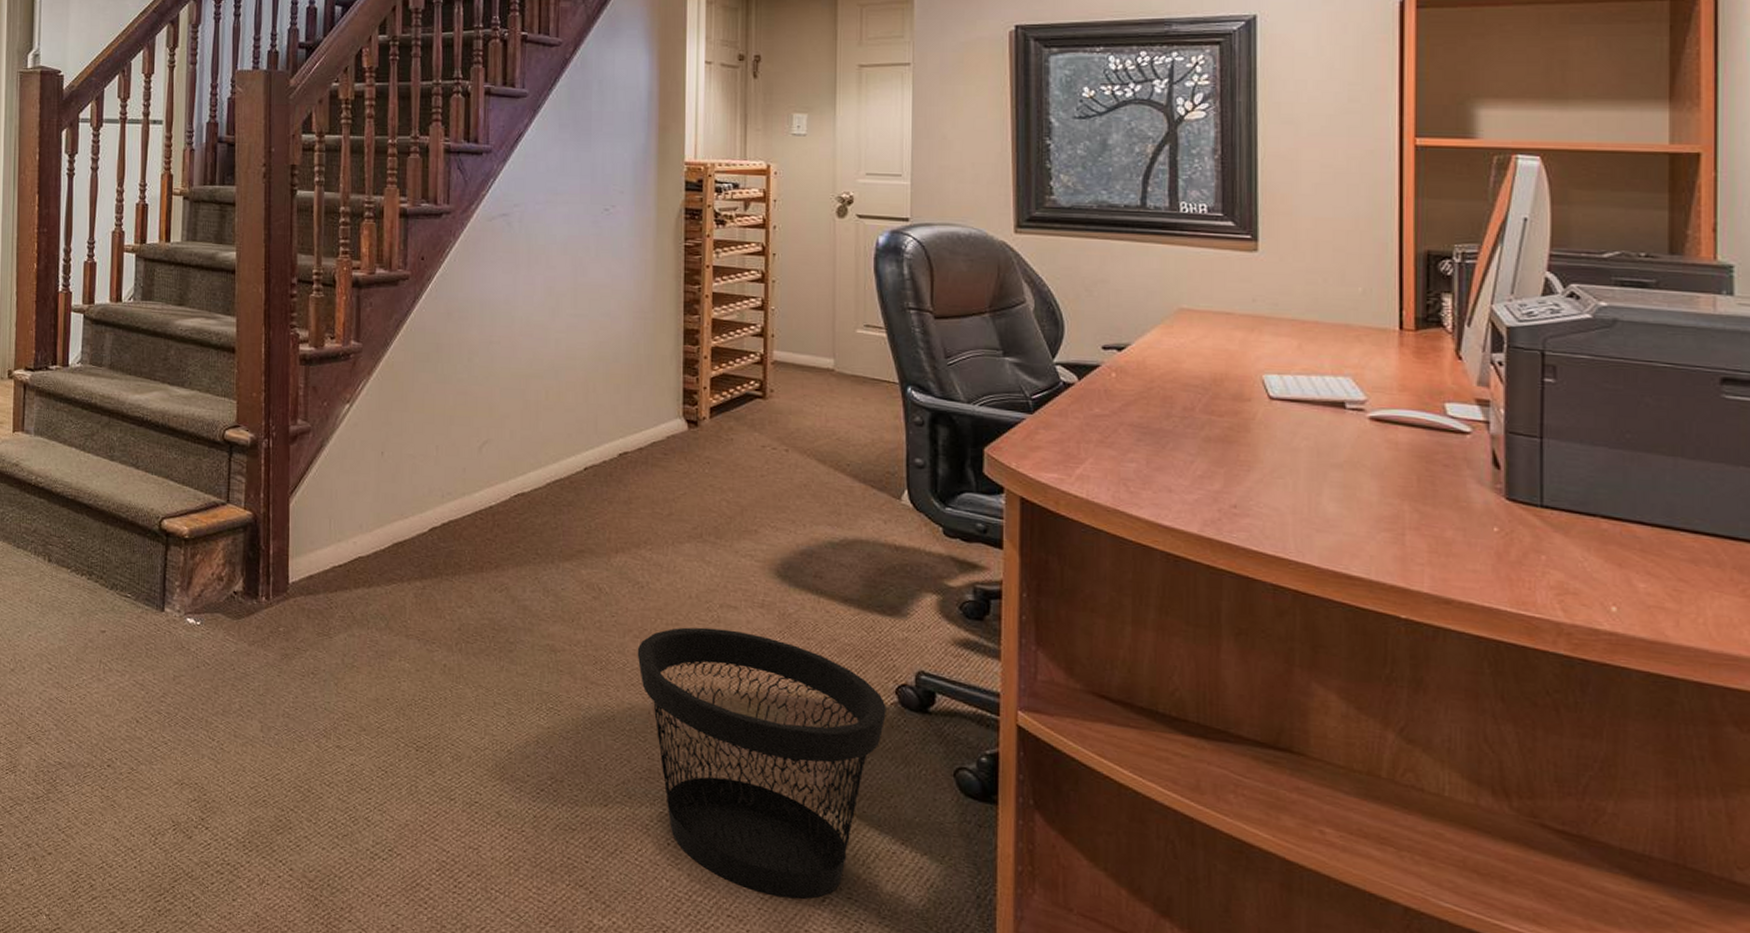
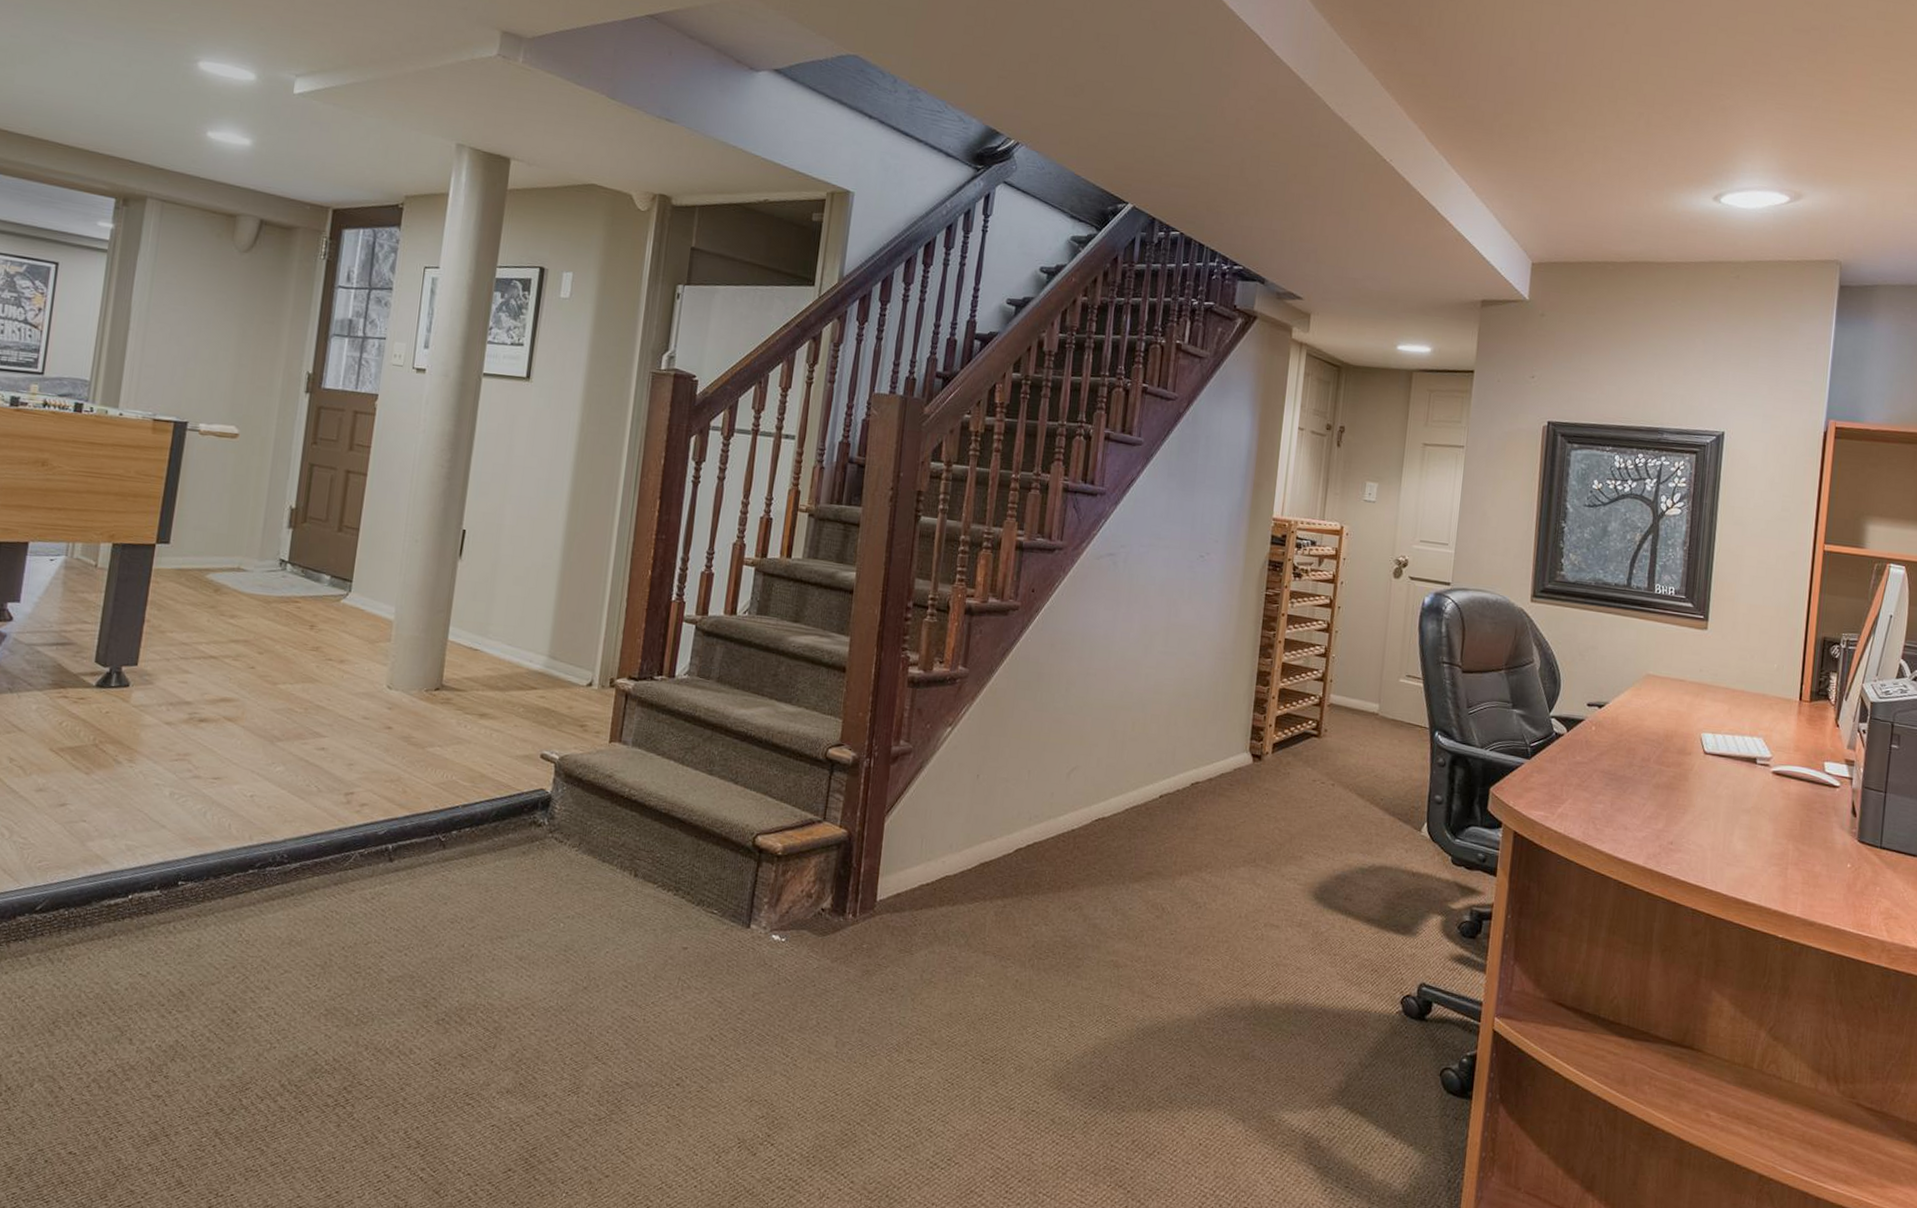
wastebasket: present [637,627,886,899] -> none [1189,944,1392,1190]

